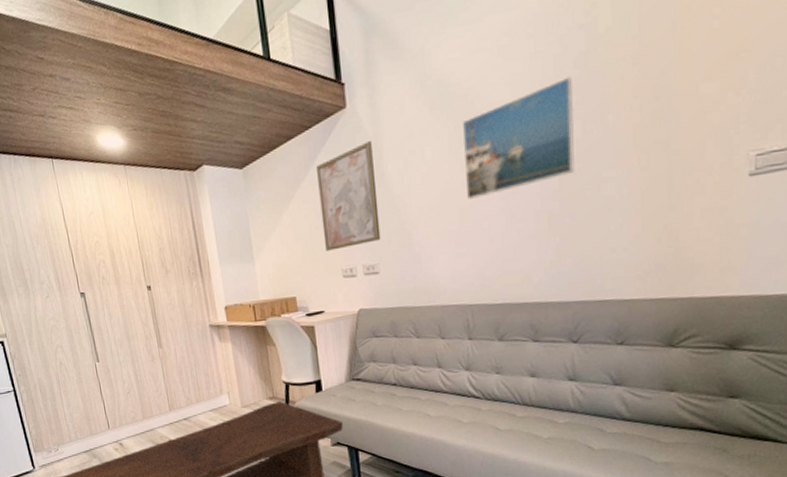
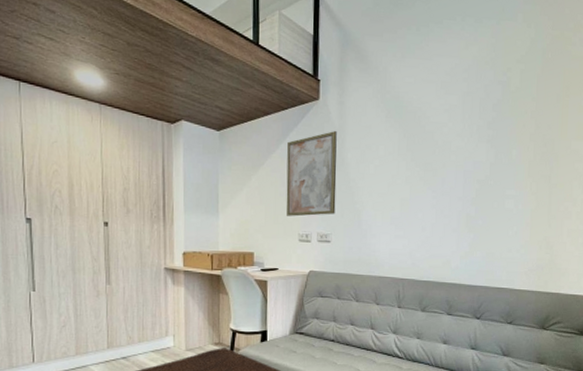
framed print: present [461,76,575,199] -> none [408,115,491,193]

